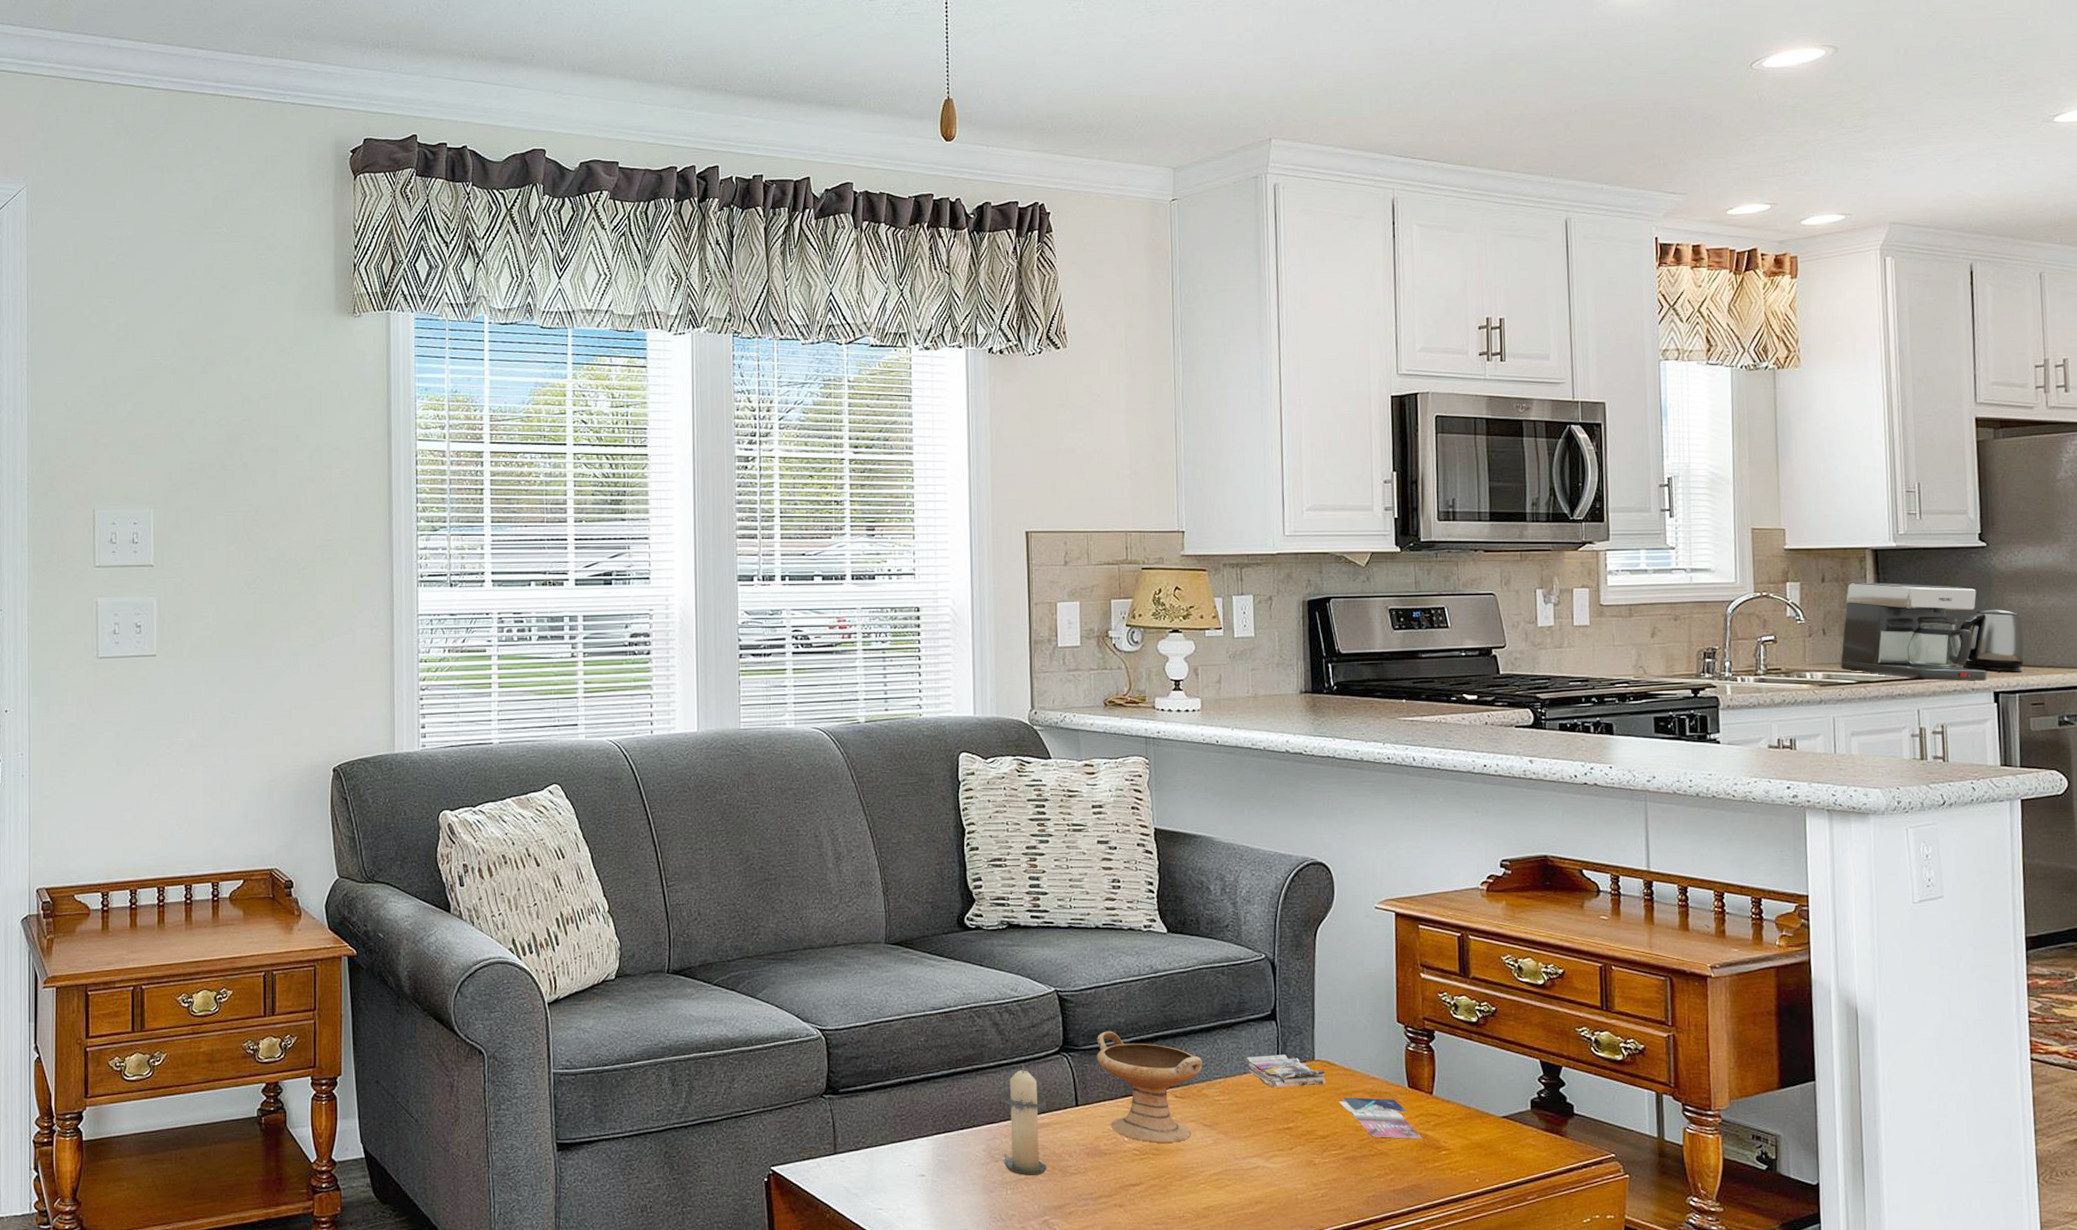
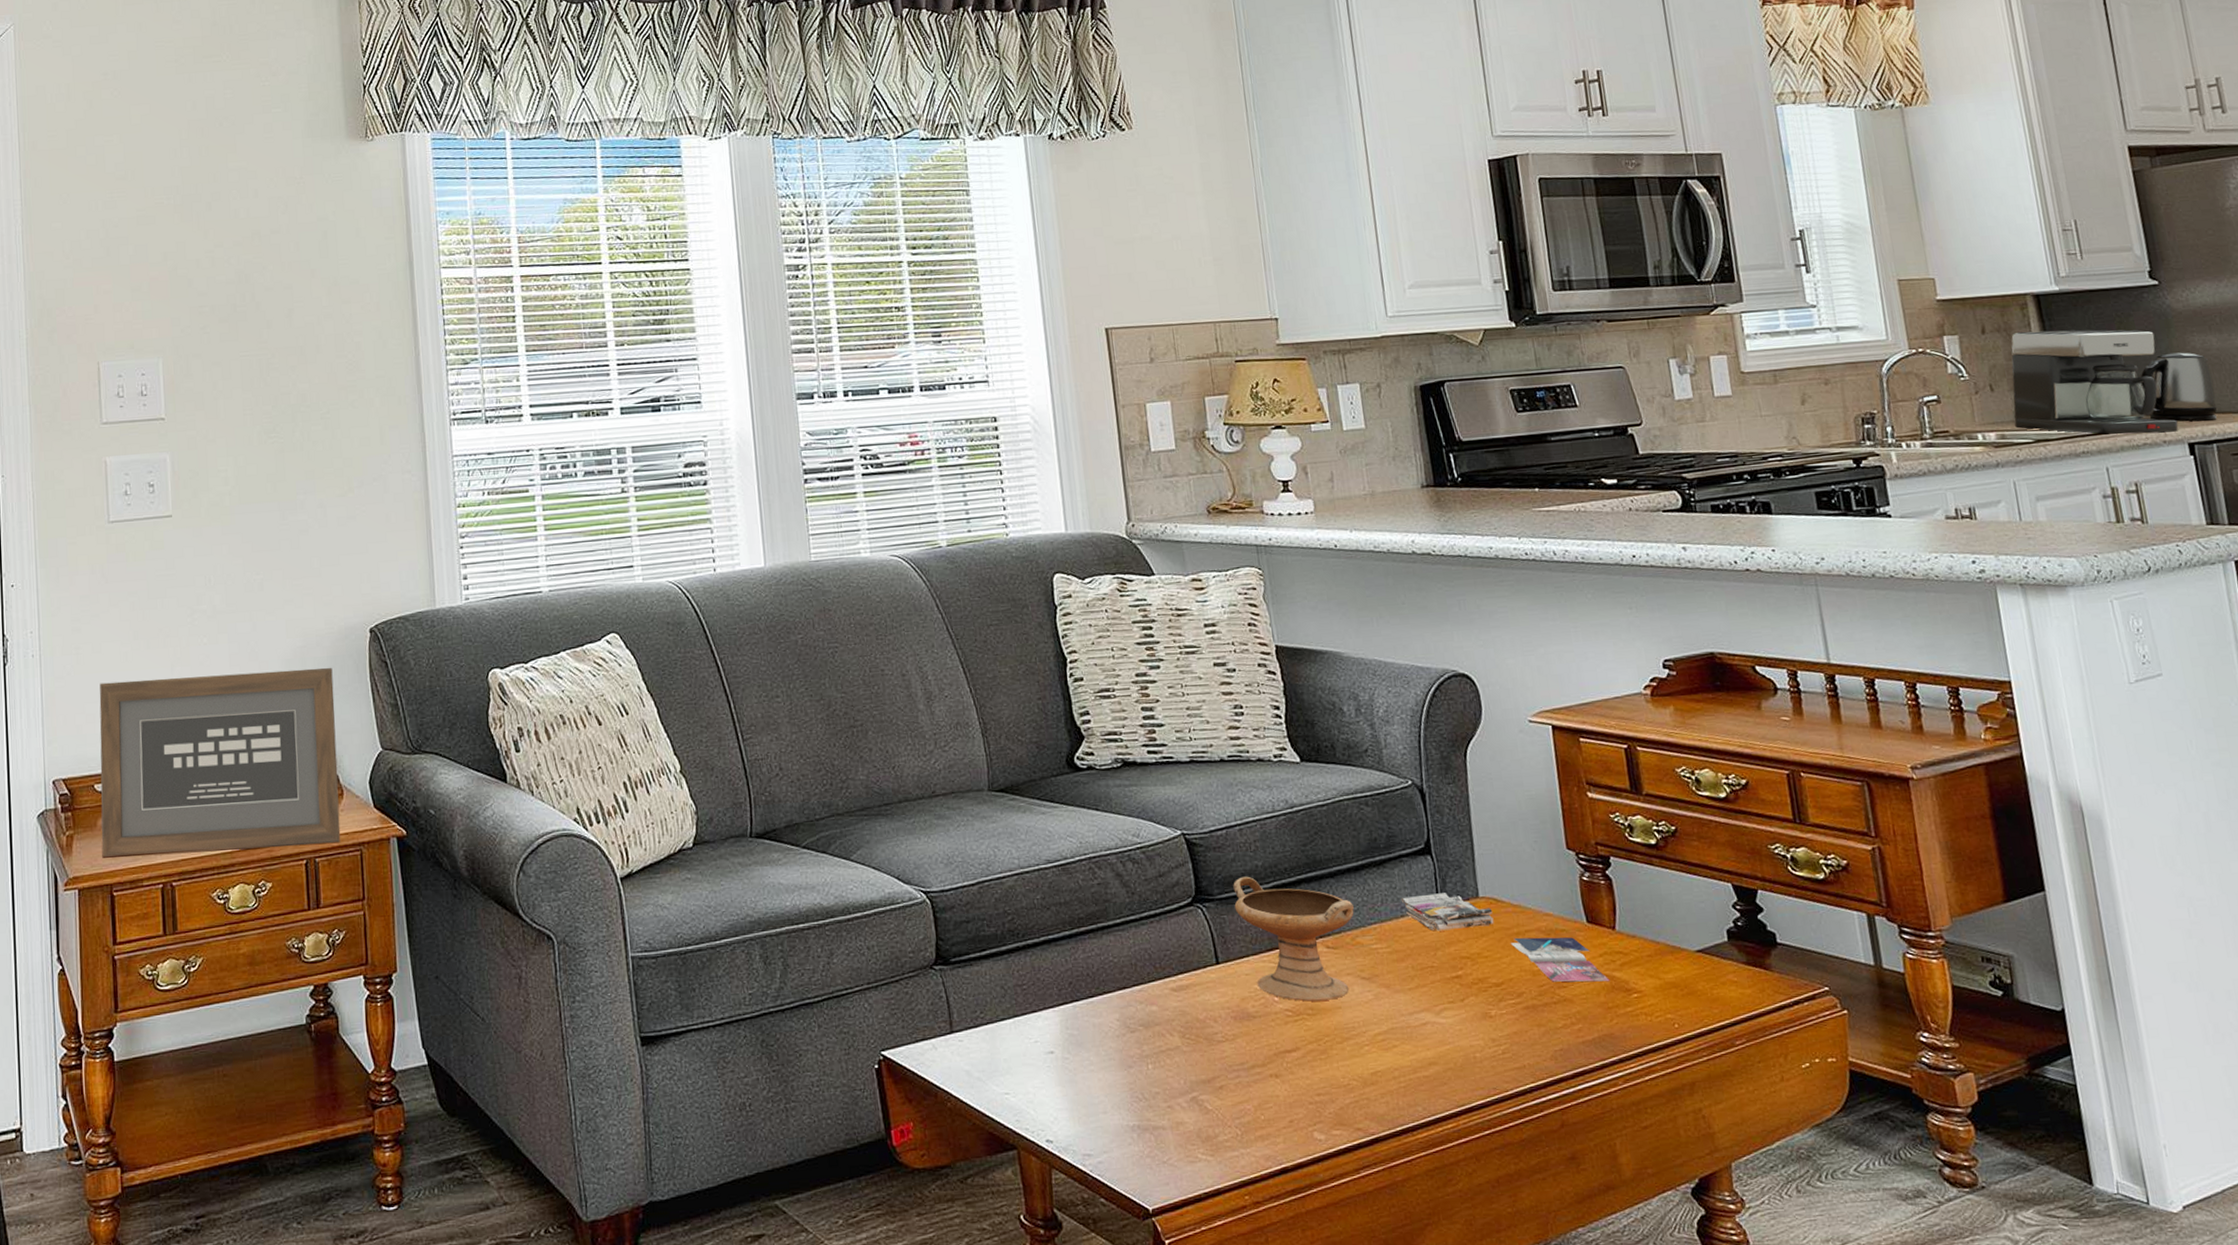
picture frame: none [79,801,298,962] -> present [99,667,341,859]
candle: present [1000,1063,1047,1176] -> none [1130,918,1191,1047]

